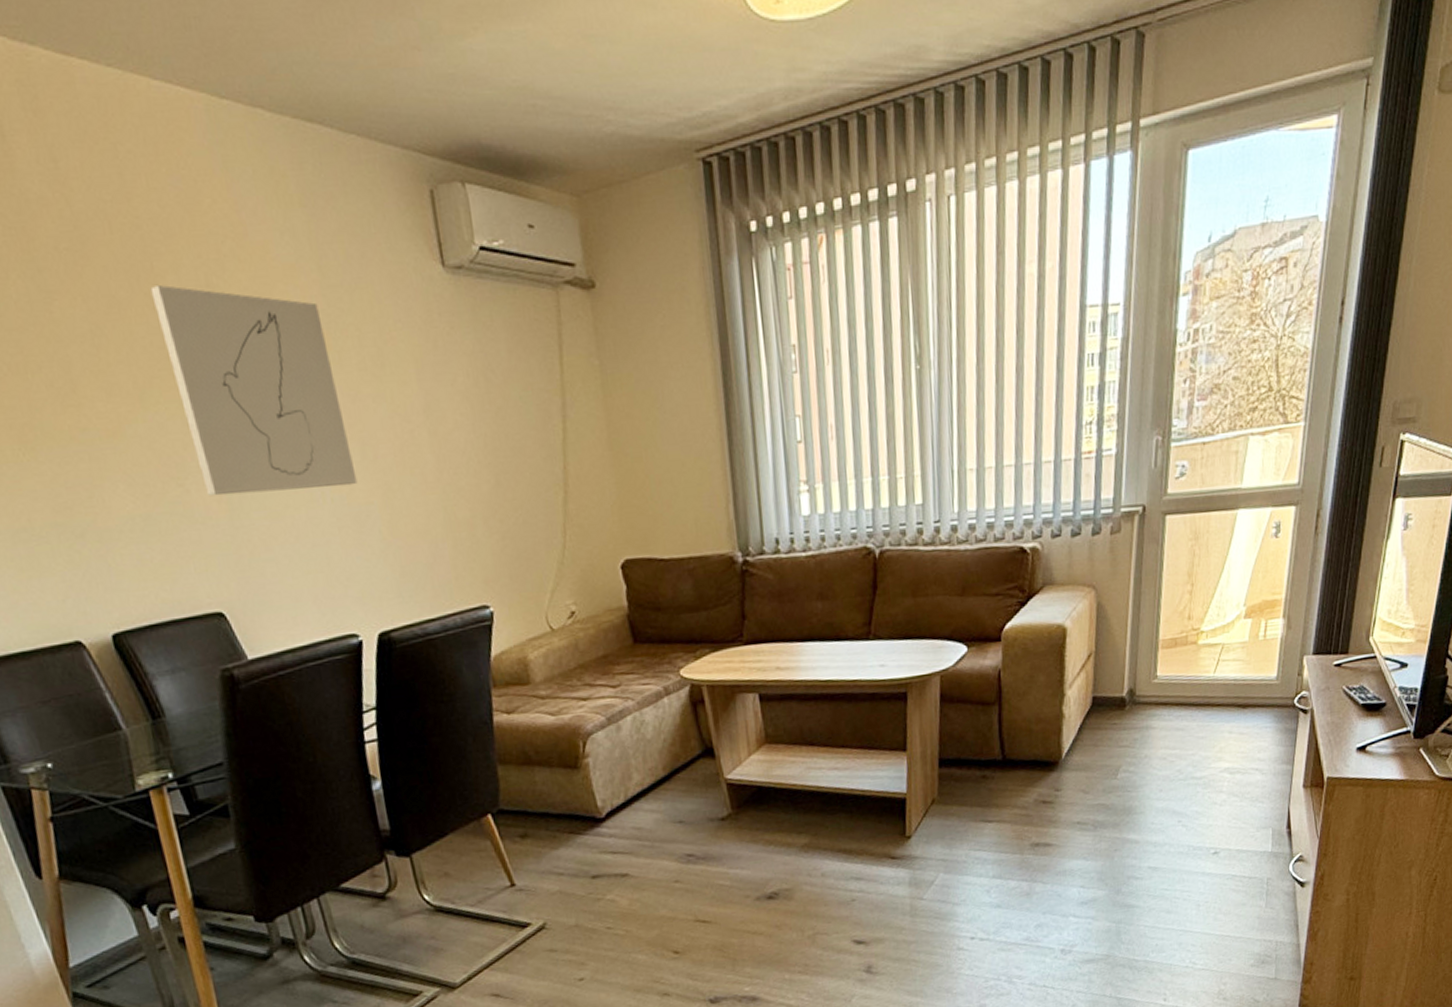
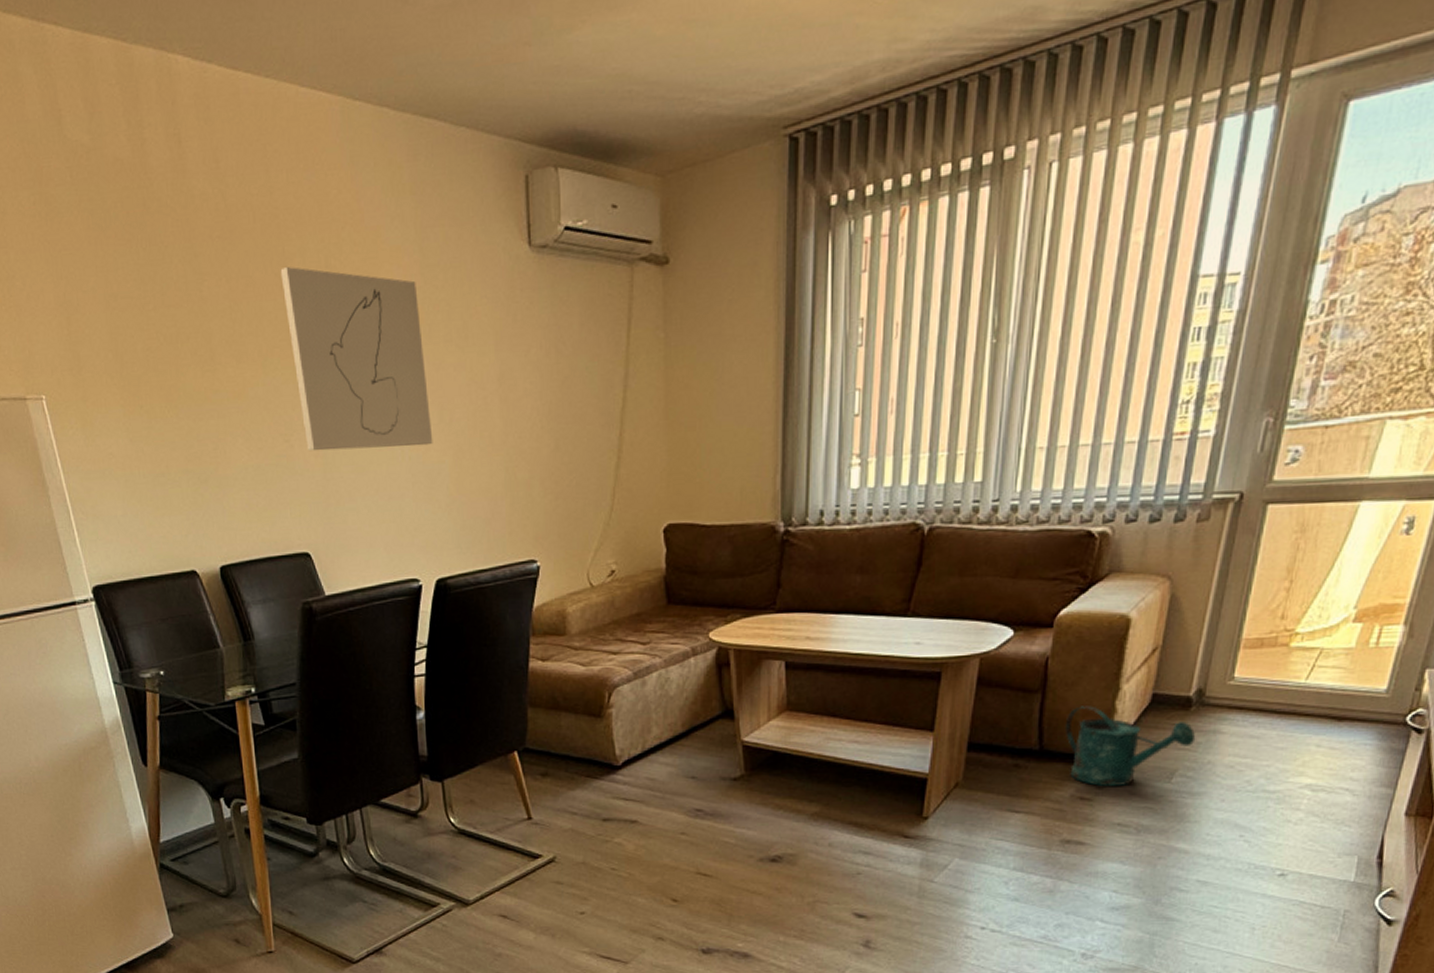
watering can: none [1021,713,1133,789] -> present [1064,706,1196,787]

